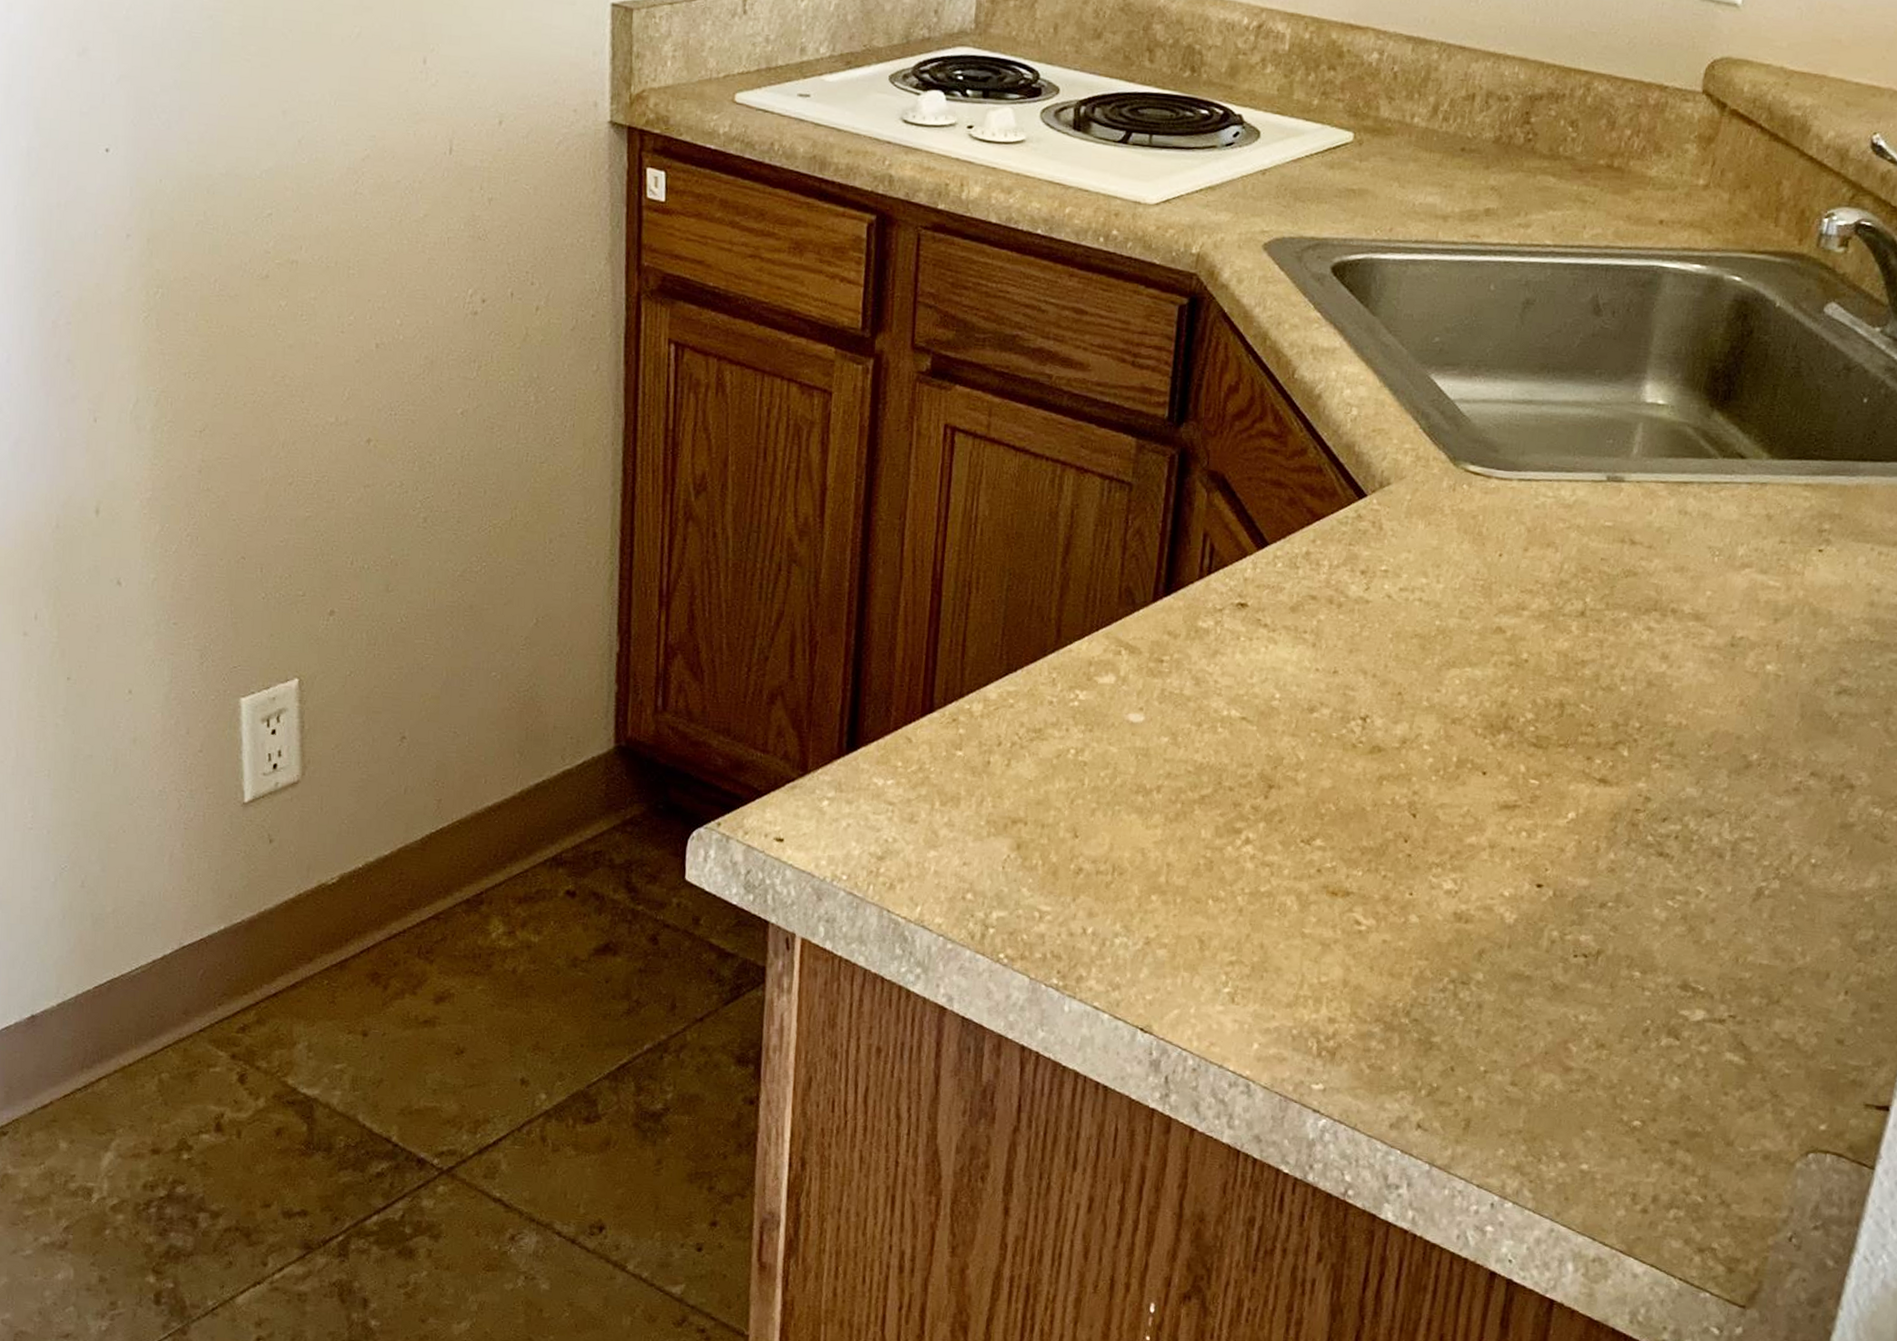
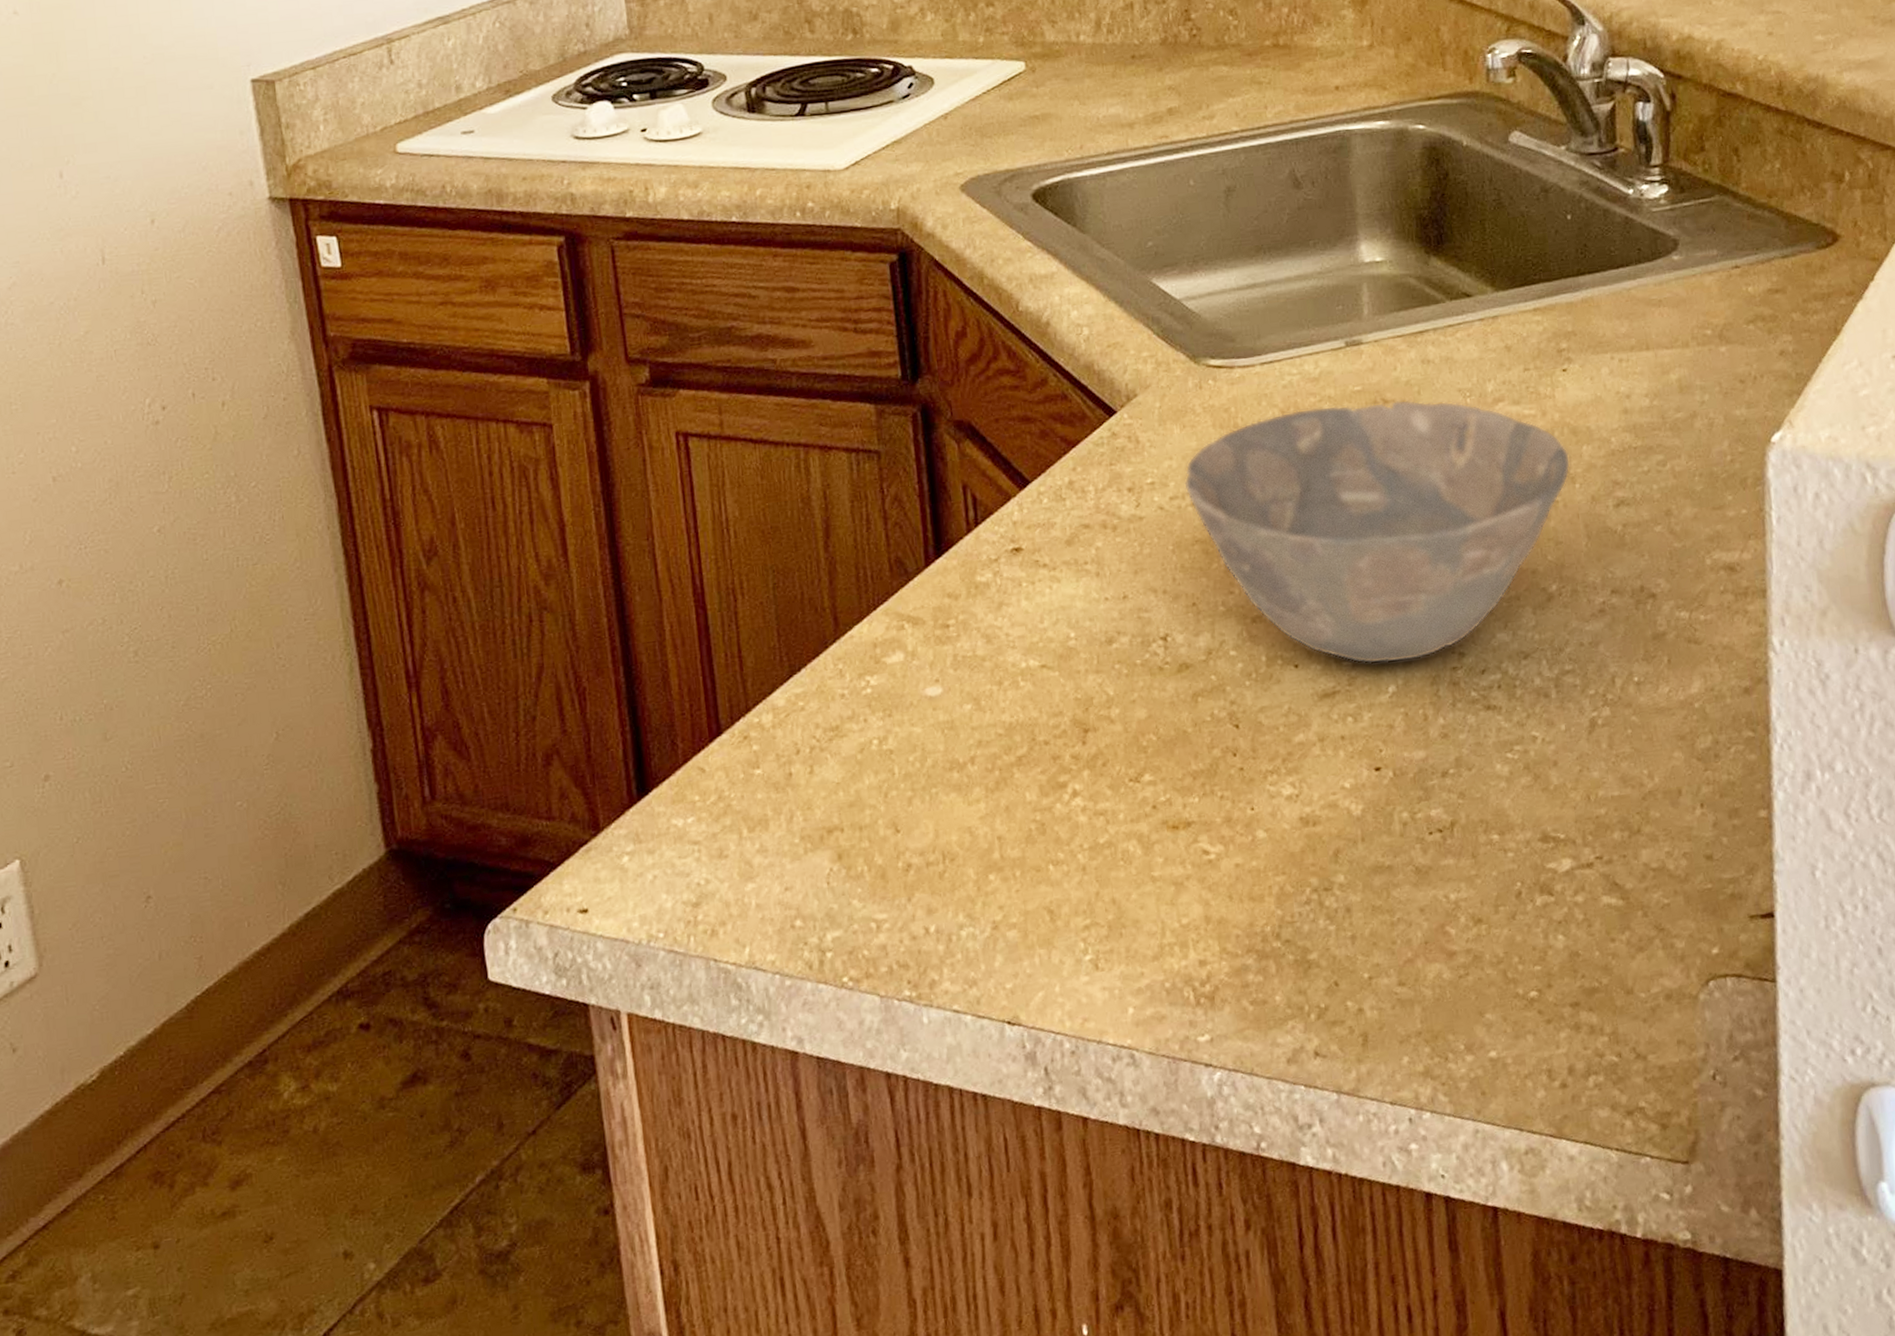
bowl: none [1416,532,1804,794] -> present [1184,399,1571,664]

